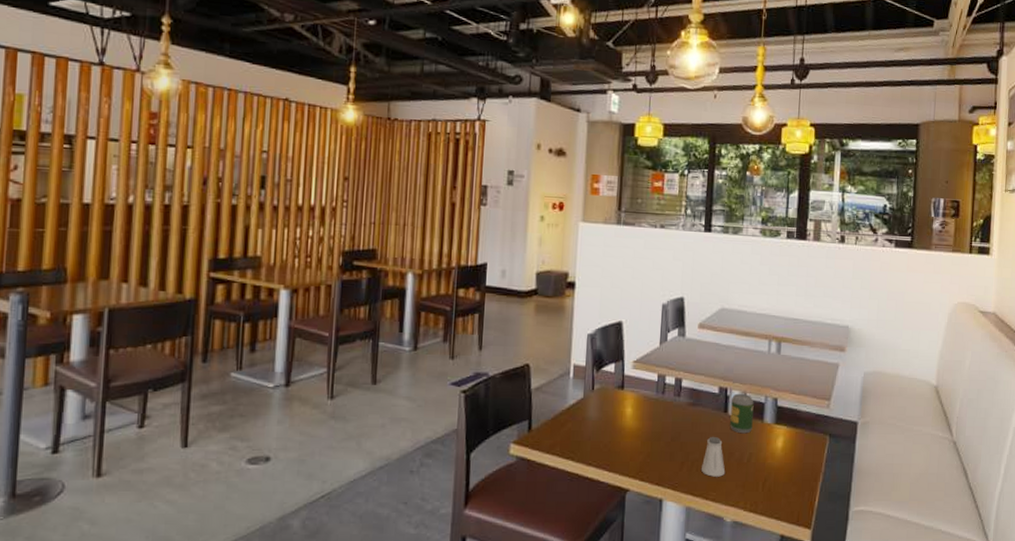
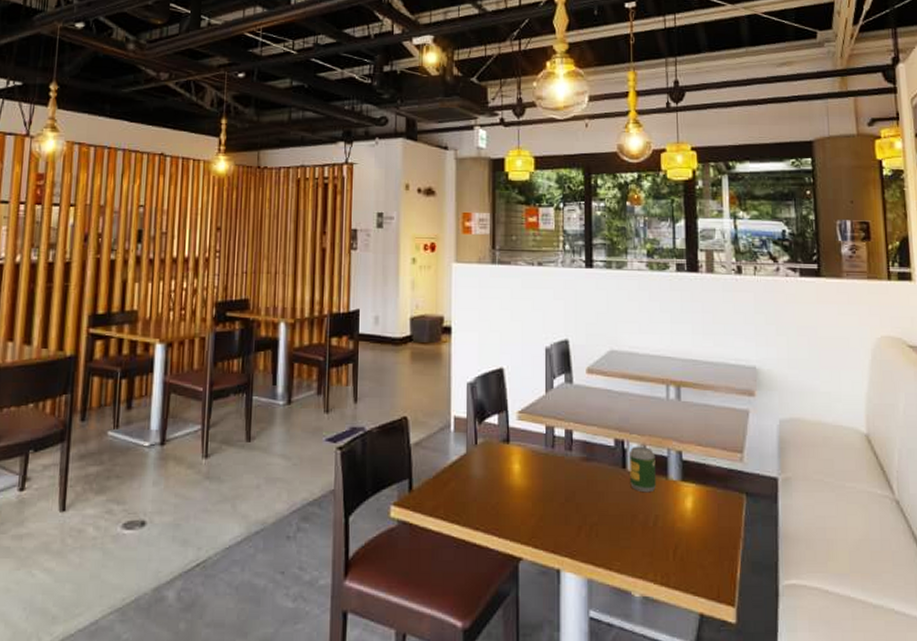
saltshaker: present [700,436,726,477] -> none [601,495,629,543]

